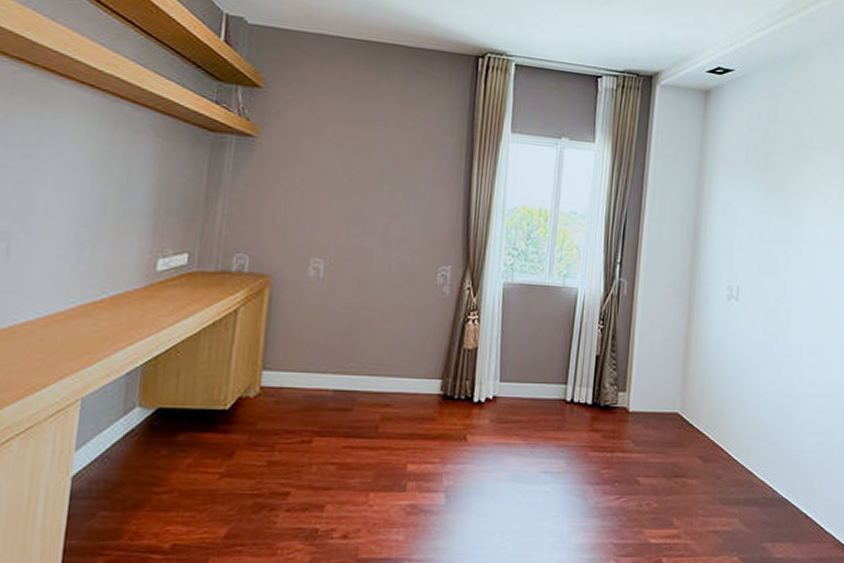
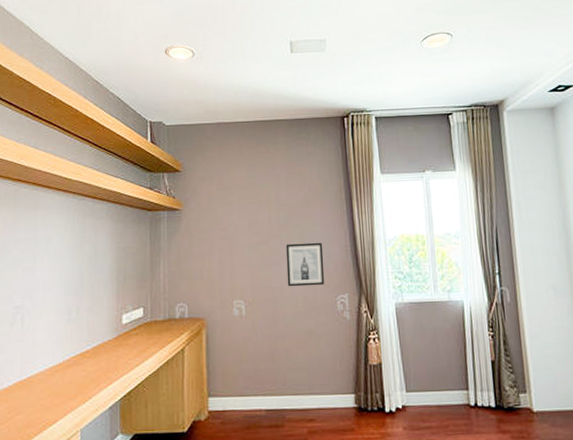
wall art: none [380,198,431,253] -> present [285,242,325,287]

